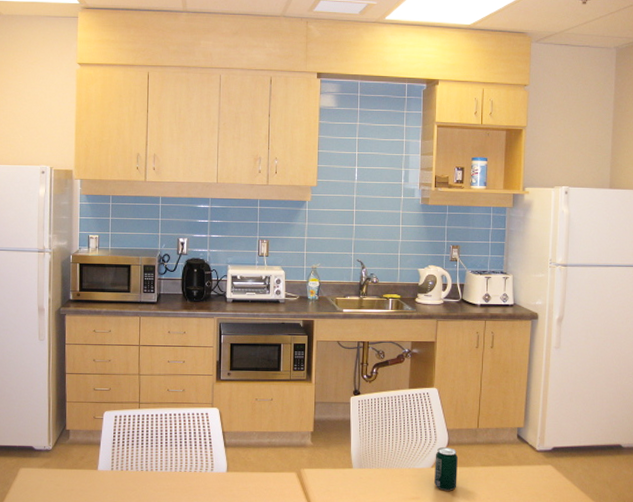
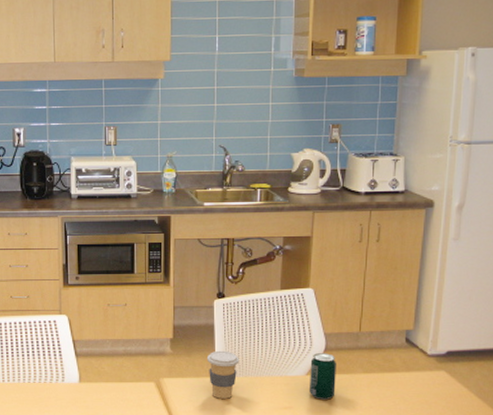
coffee cup: none [343,443,373,489] -> present [206,350,239,399]

